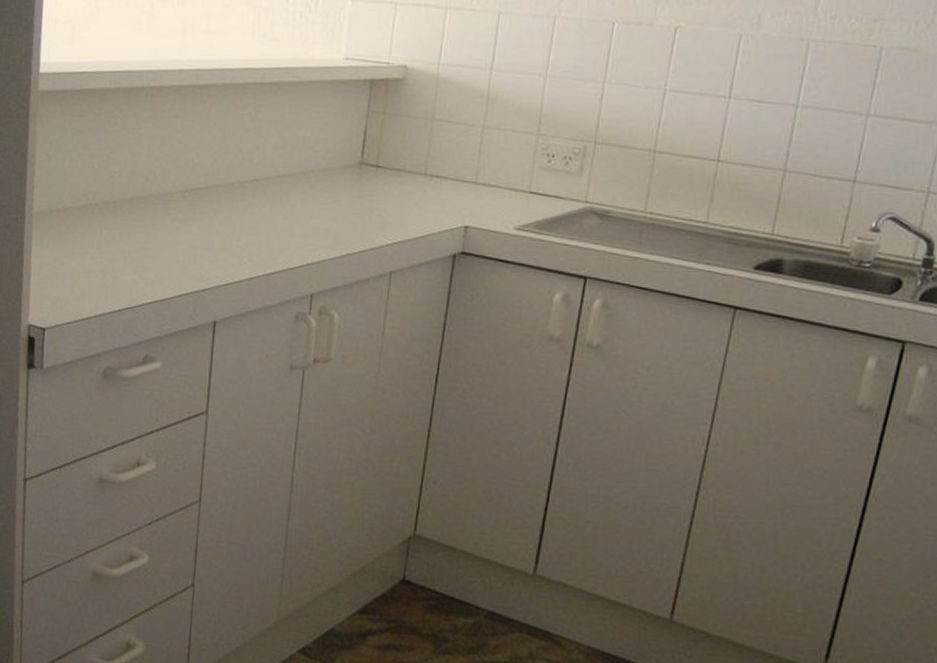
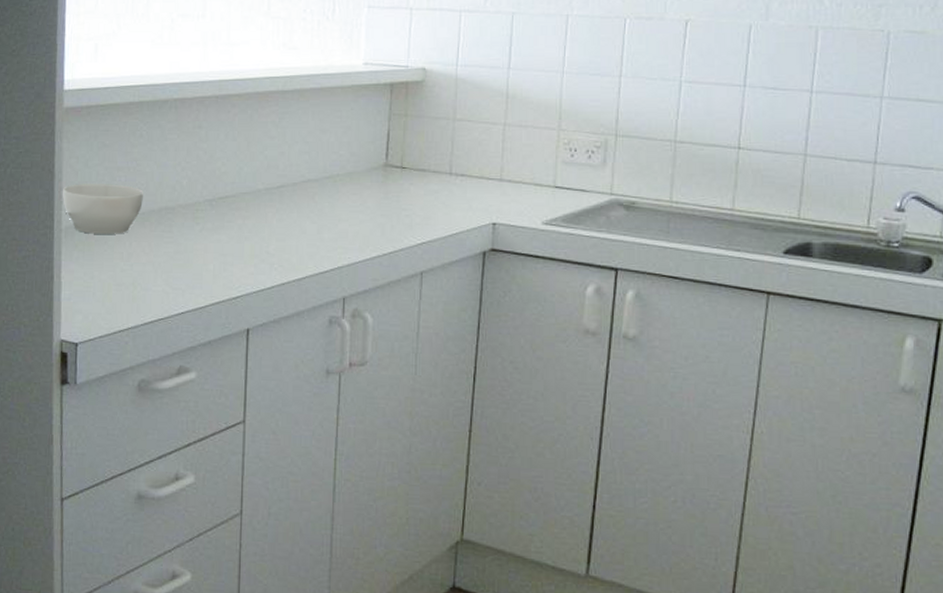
bowl: none [35,169,116,222] -> present [63,184,143,234]

